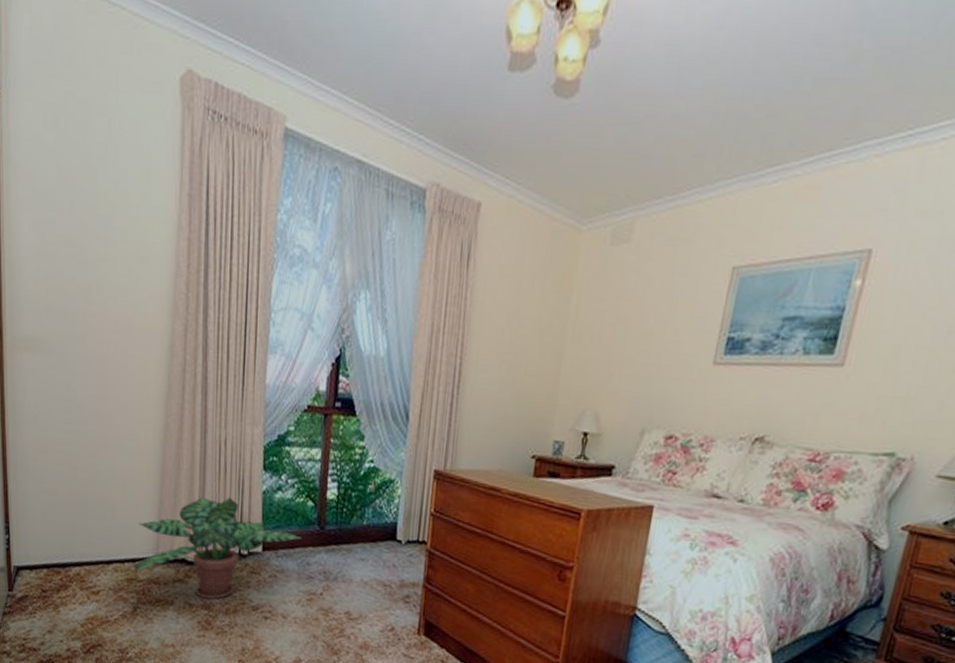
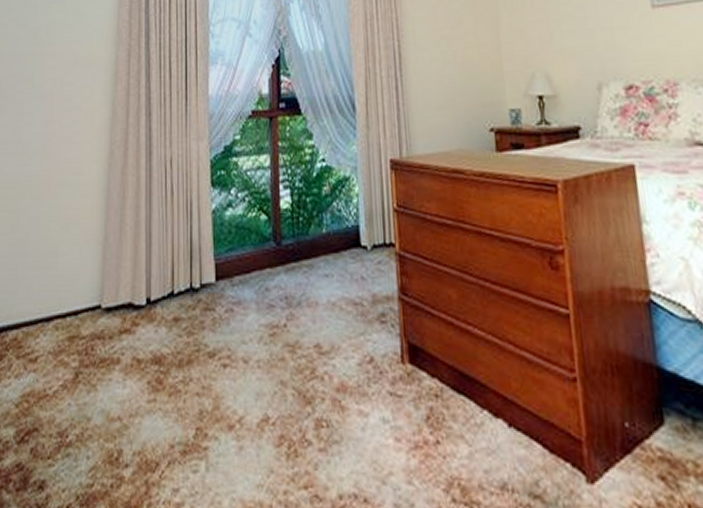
potted plant: present [133,497,302,600] -> none [75,222,258,351]

